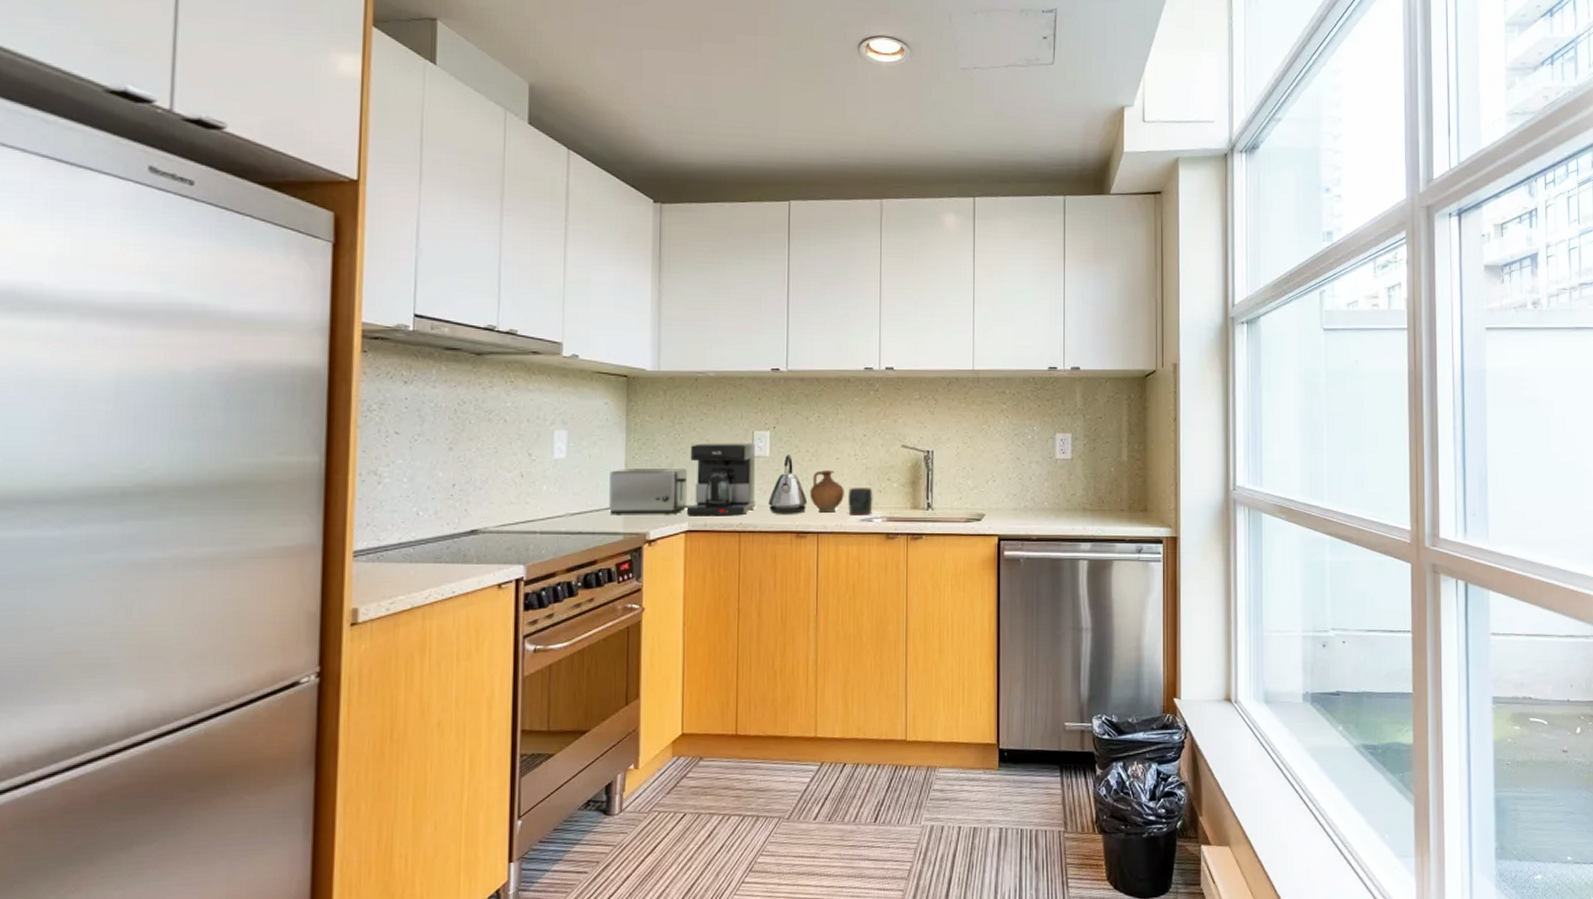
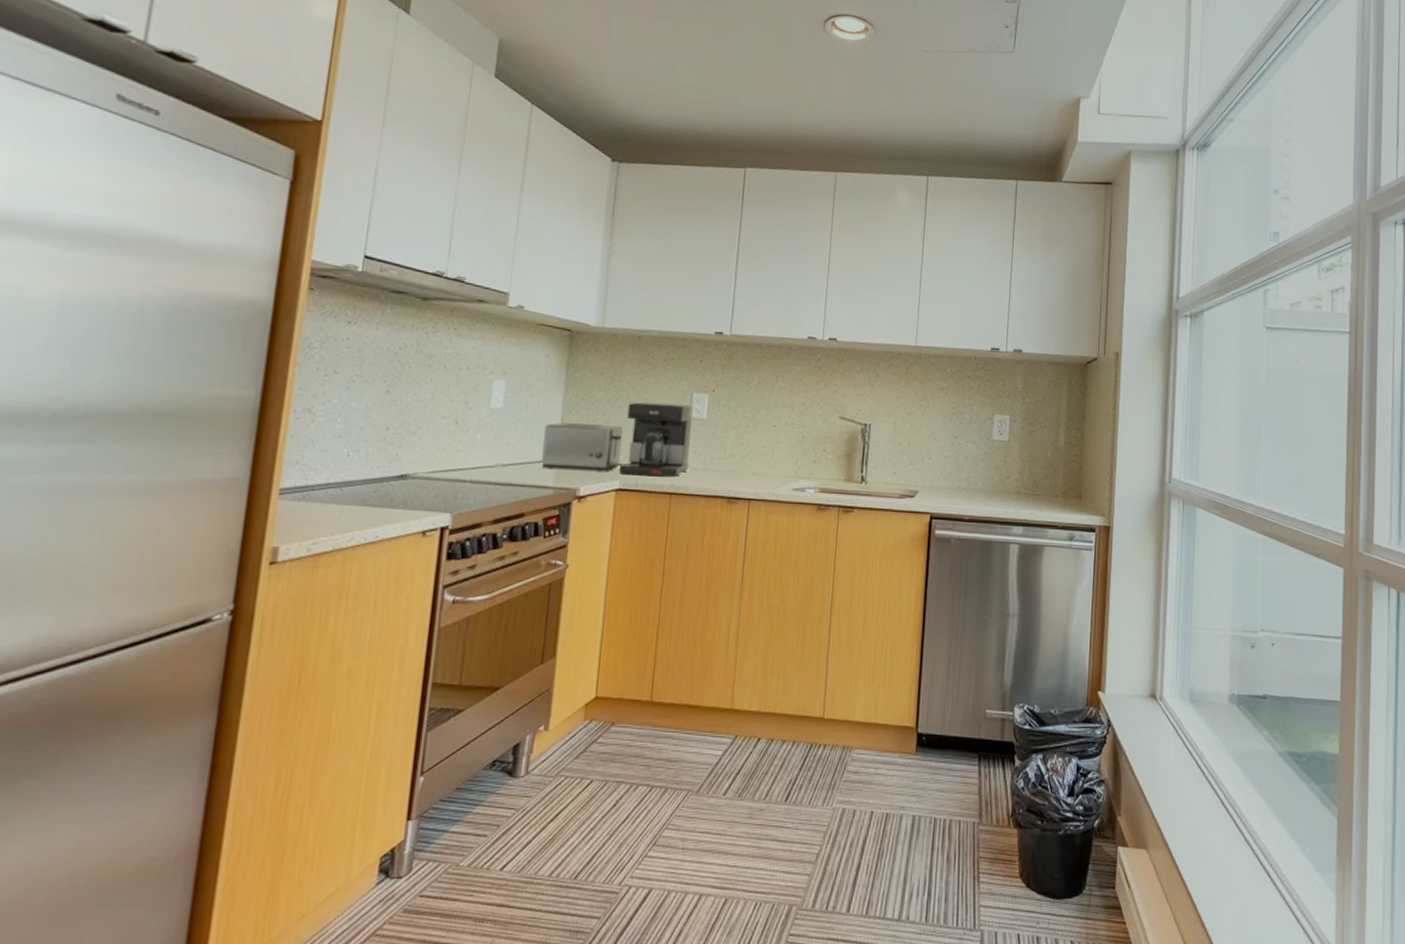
kettle: present [768,454,808,516] -> none [702,418,742,481]
ceramic jug: present [809,470,844,513] -> none [743,436,779,480]
mug: present [848,488,873,515] -> none [781,456,808,485]

